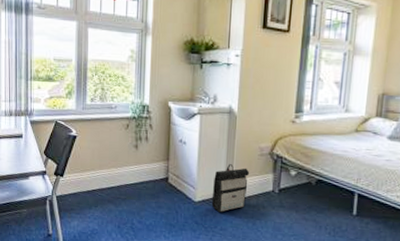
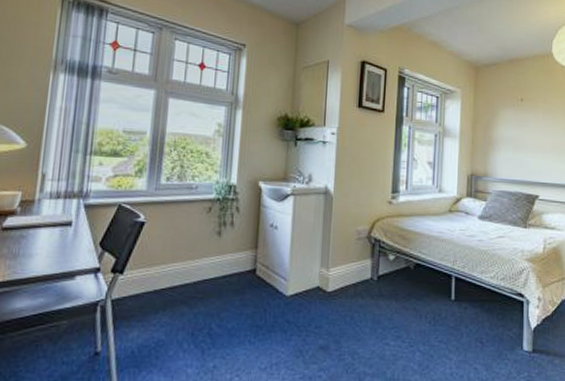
backpack: present [211,164,250,212] -> none [305,250,347,307]

